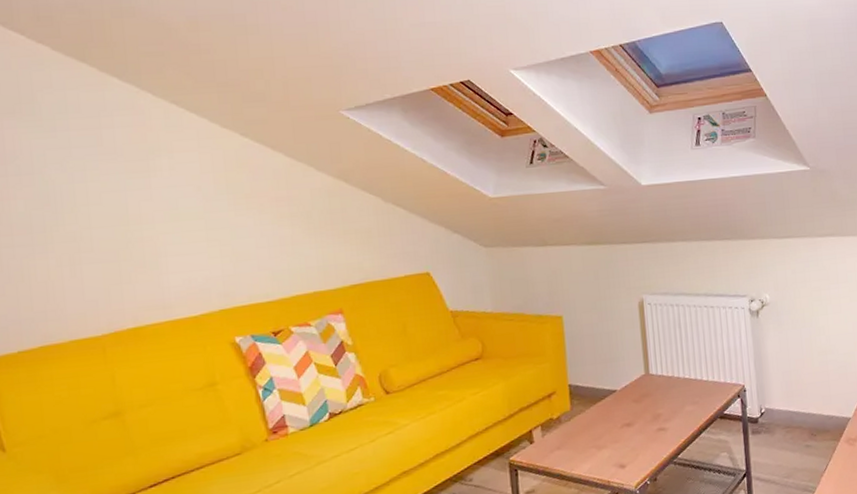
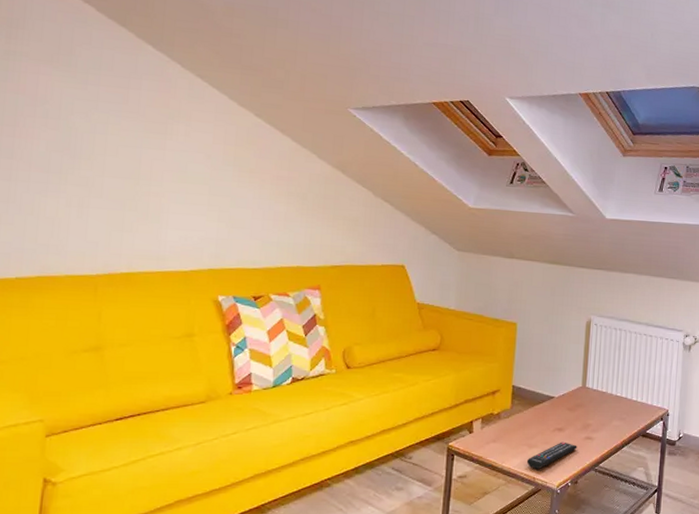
remote control: none [597,437,651,472] -> present [526,442,577,469]

